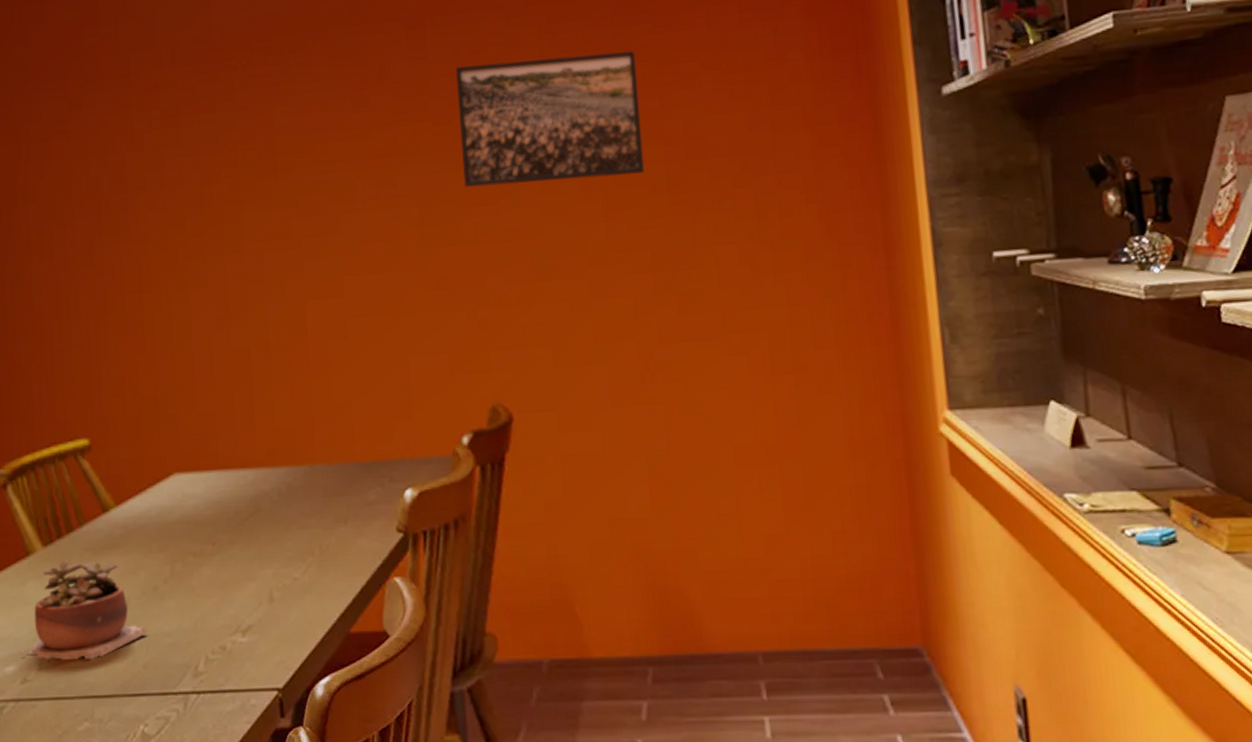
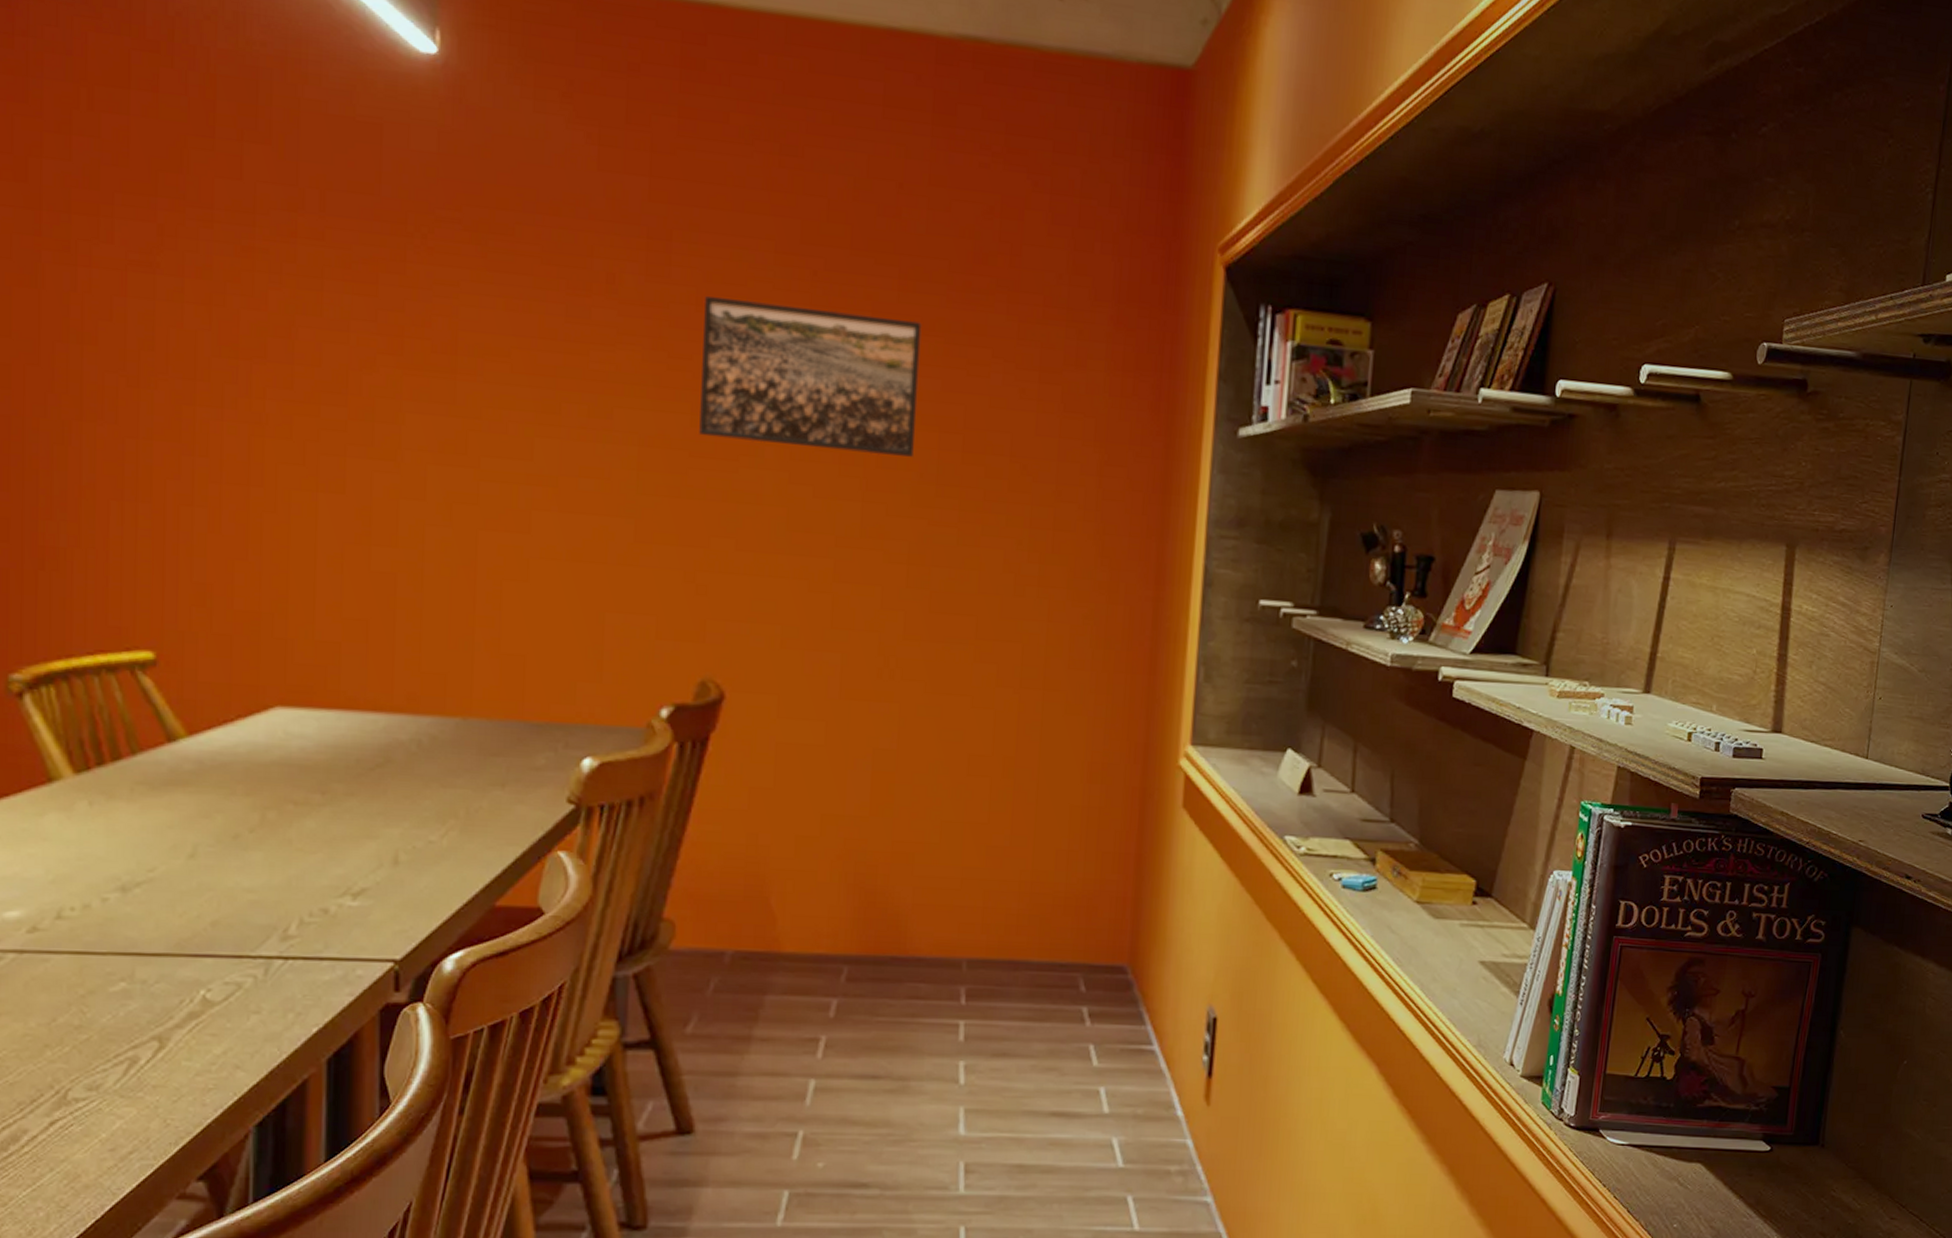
succulent plant: present [21,559,149,661] -> none [31,791,222,912]

